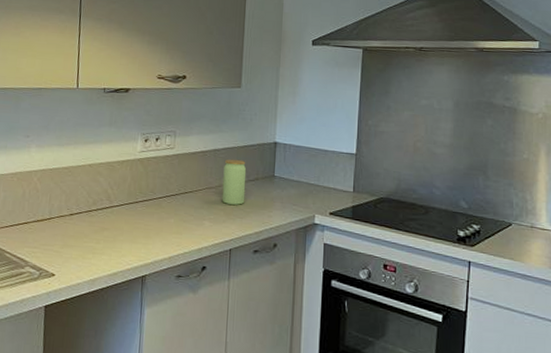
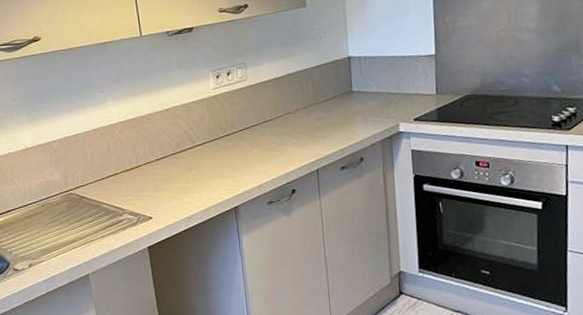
jar: present [222,159,246,205] -> none [299,80,326,127]

